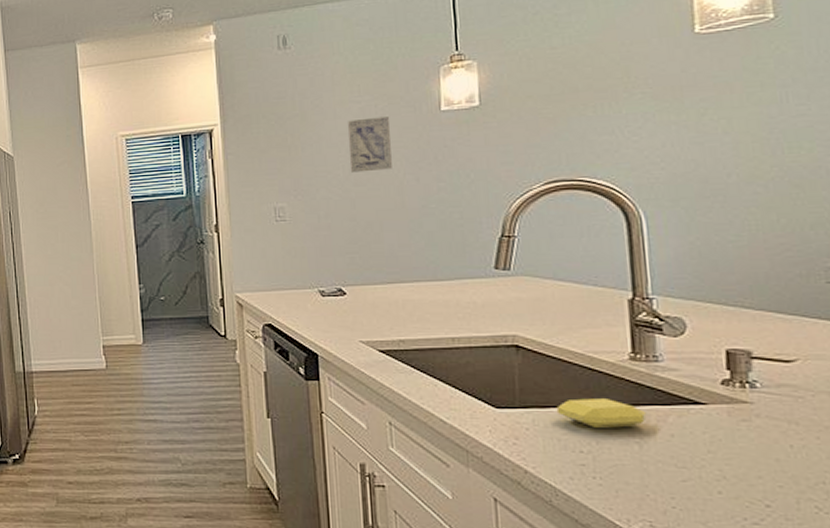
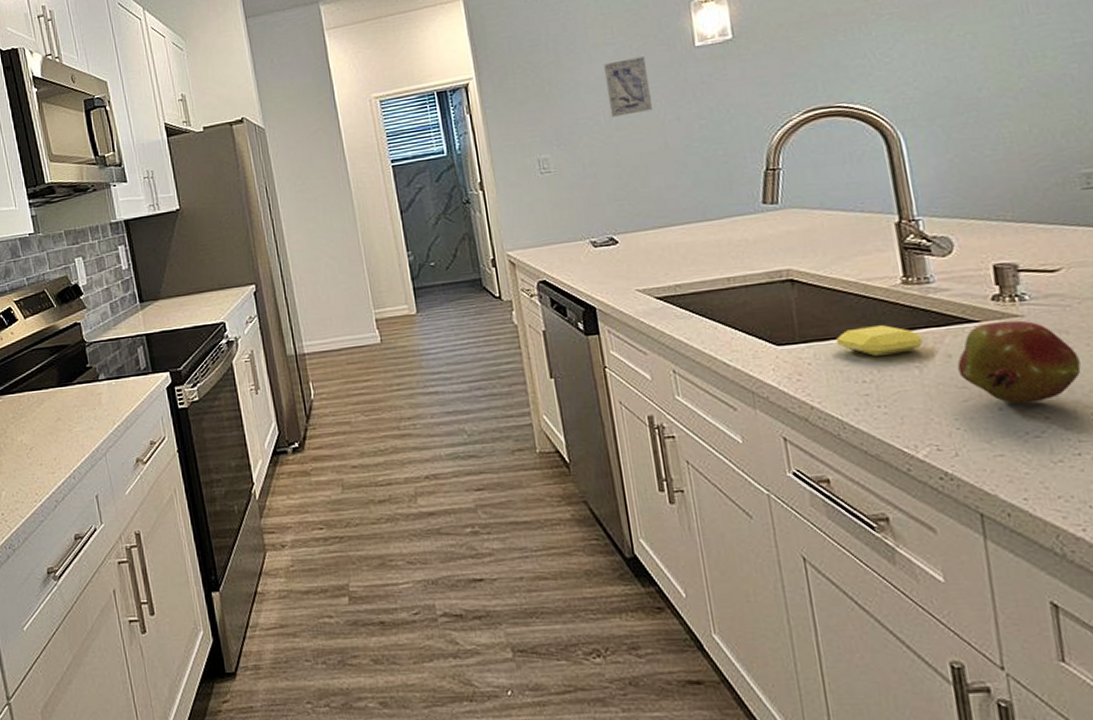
fruit: none [679,406,809,490] -> present [957,320,1081,404]

